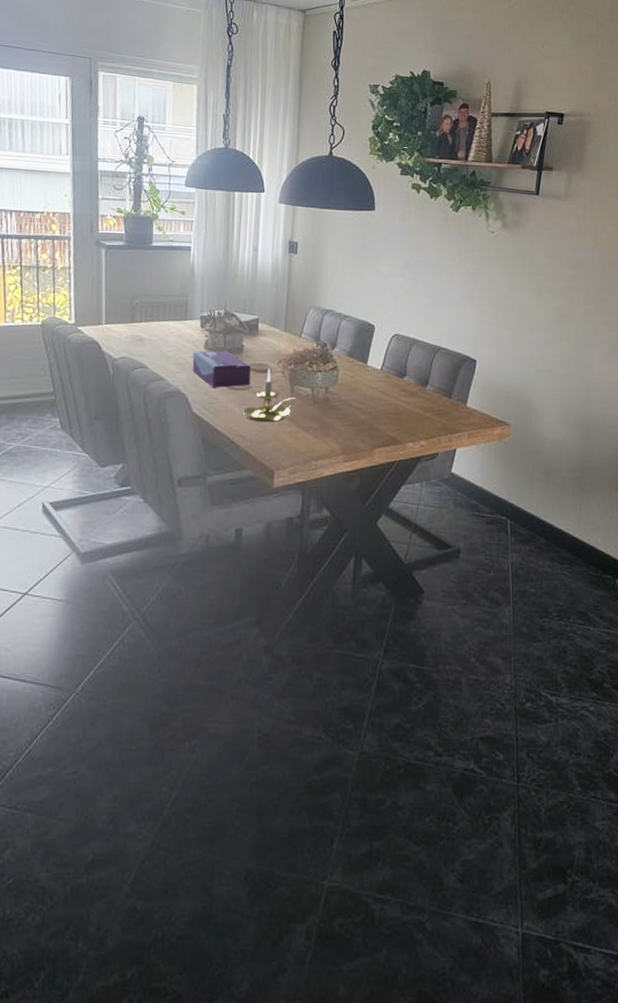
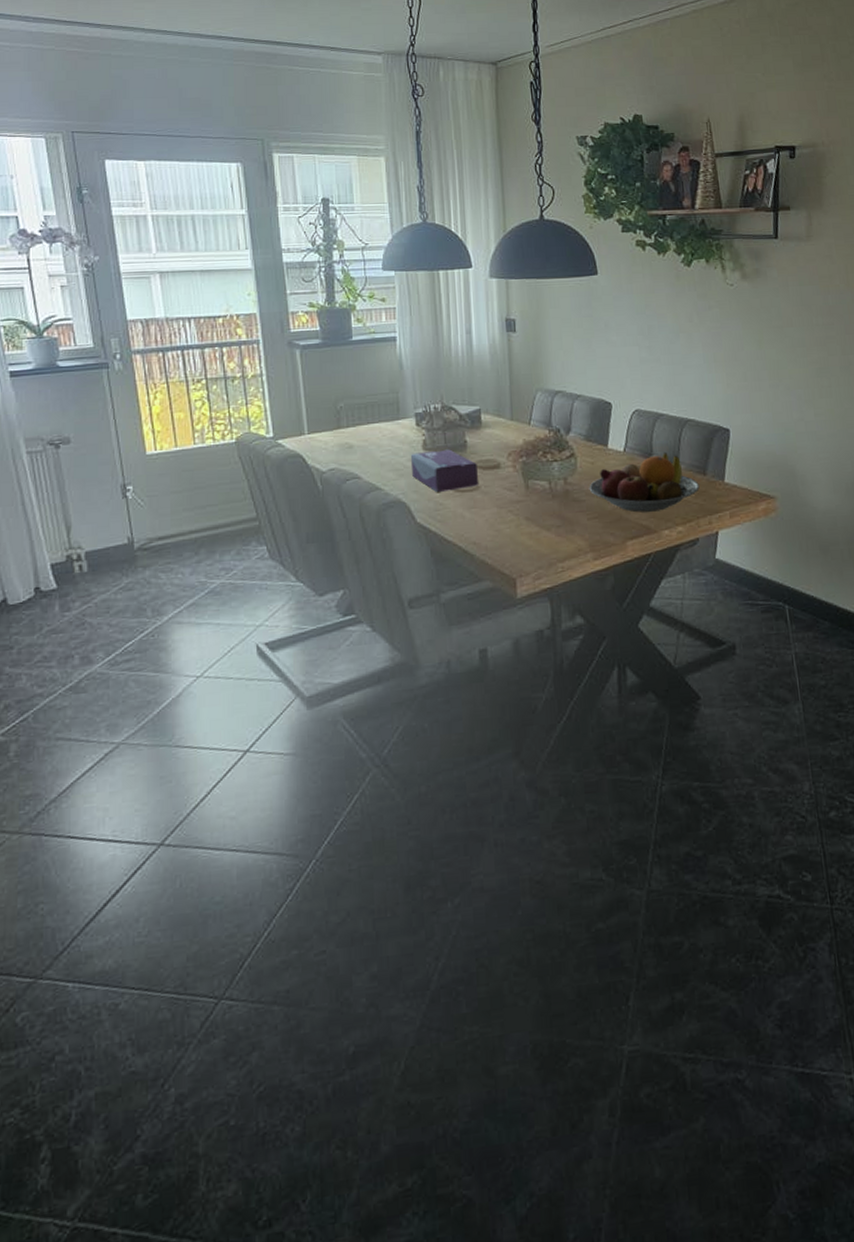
candle holder: present [243,368,296,422] -> none [474,464,532,525]
fruit bowl: none [346,373,444,425] -> present [589,451,700,513]

